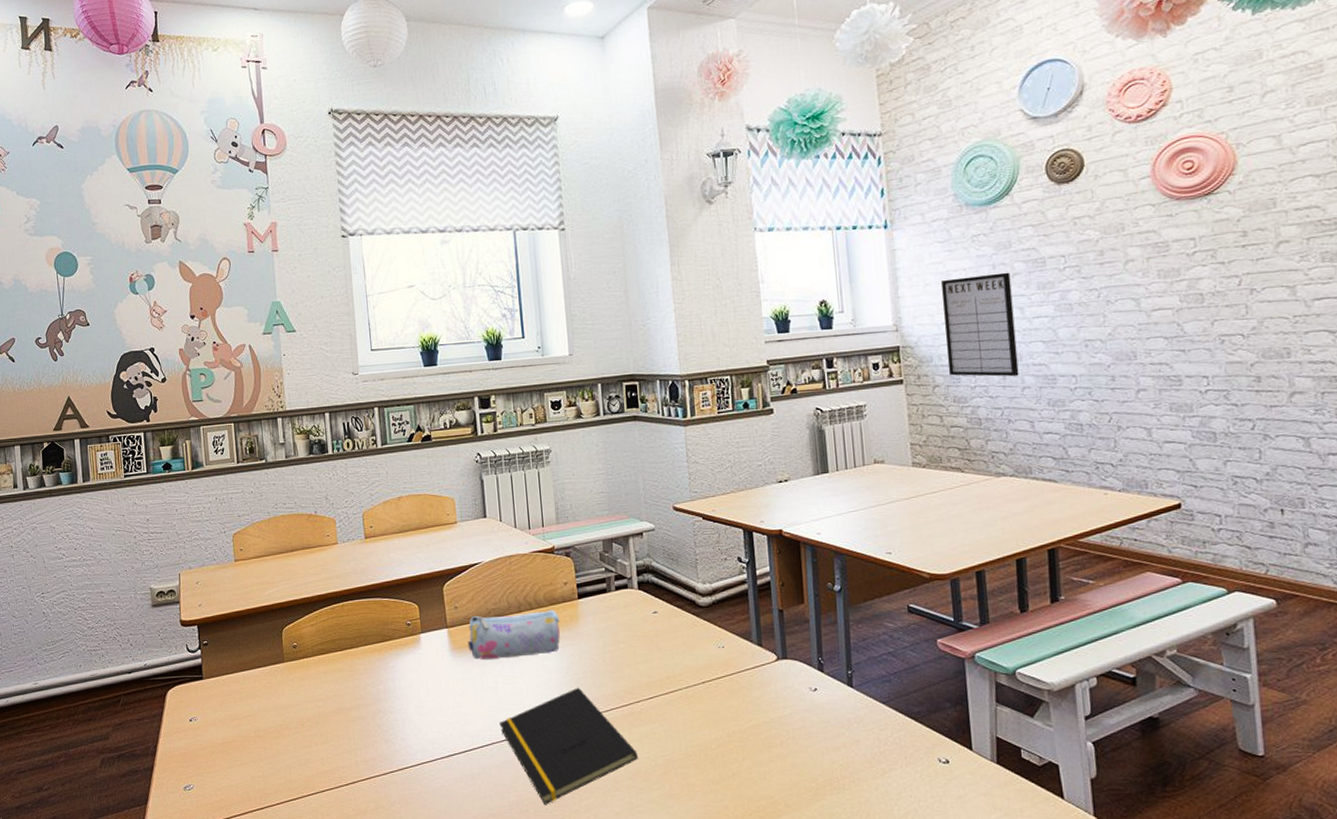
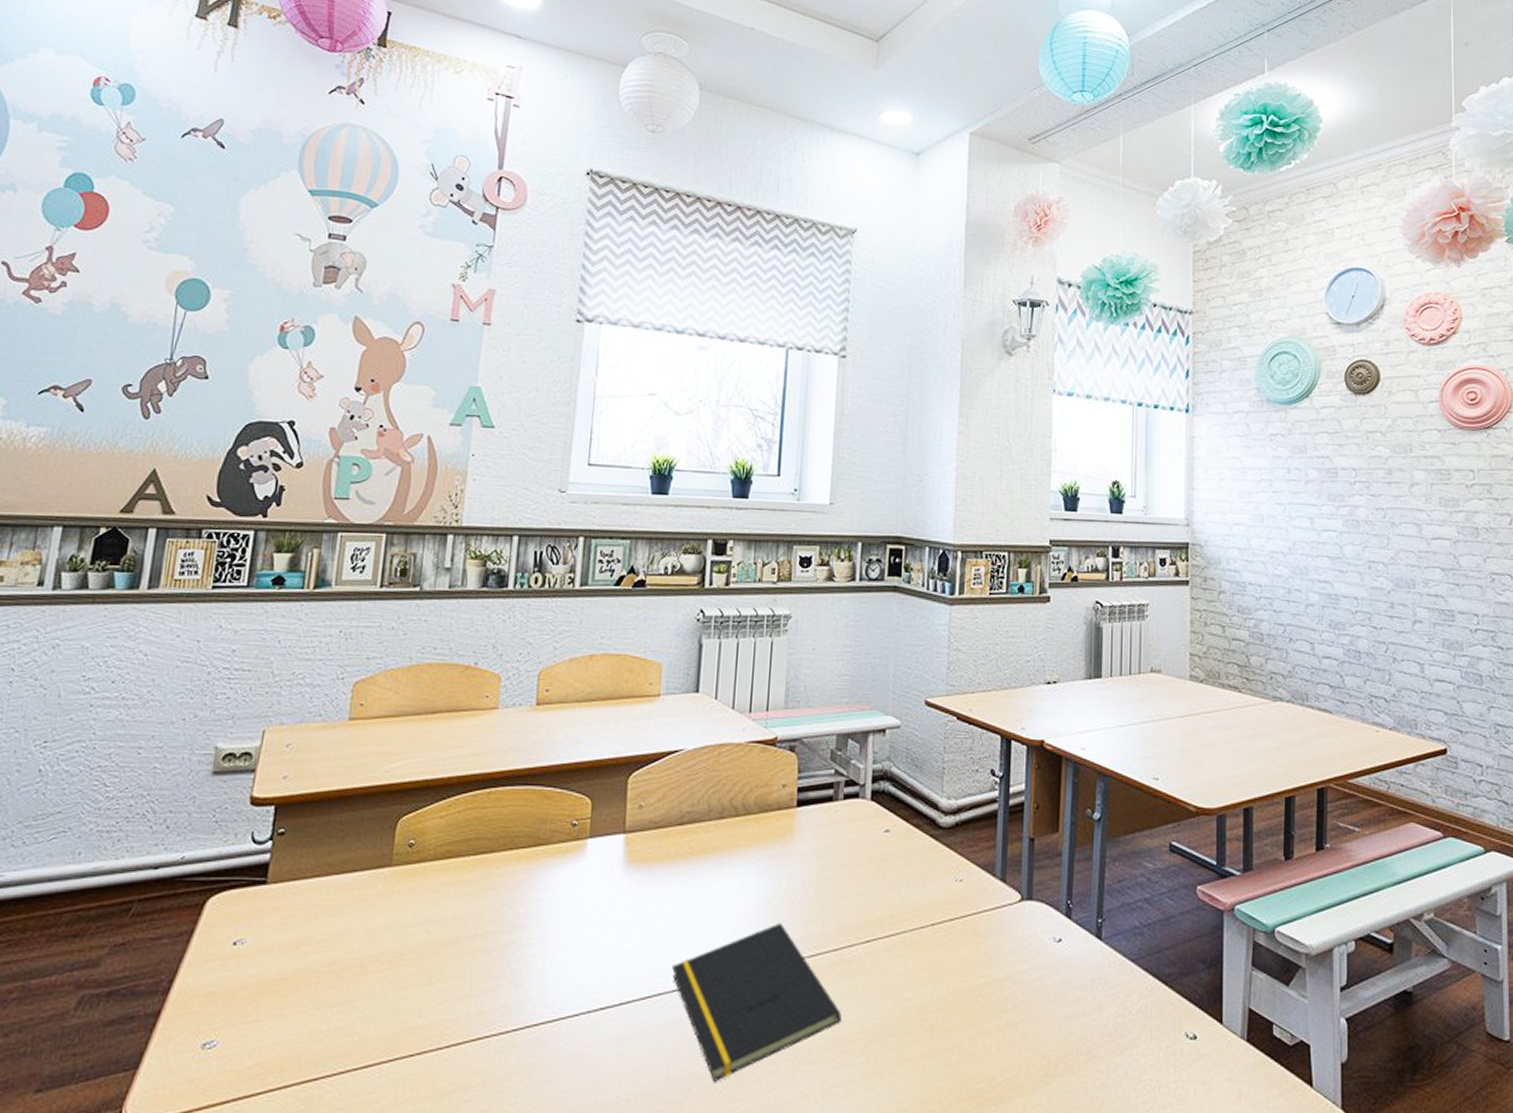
pencil case: present [468,609,560,660] -> none [648,818,770,879]
writing board: present [941,272,1019,377] -> none [1235,476,1304,592]

